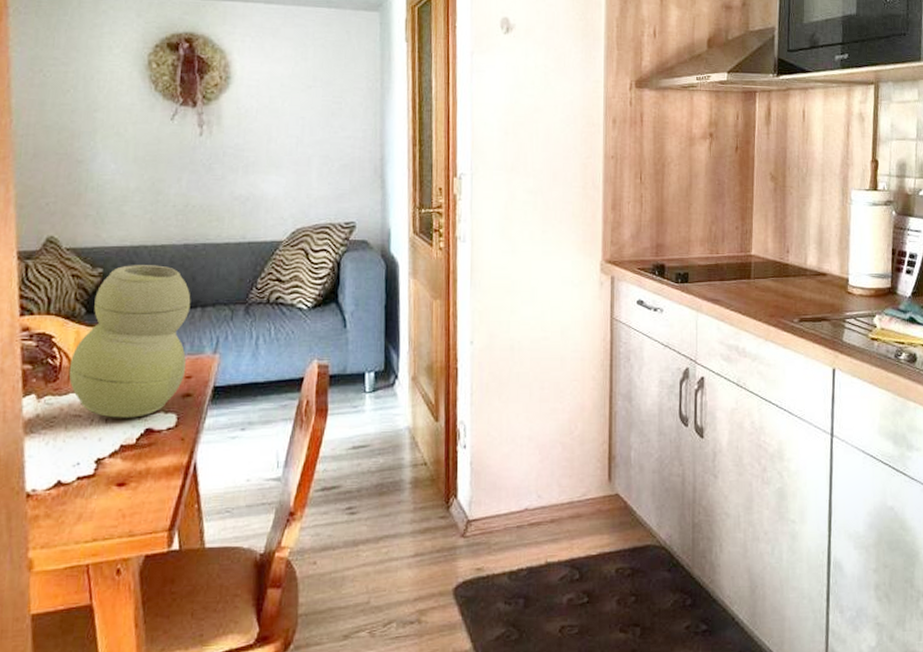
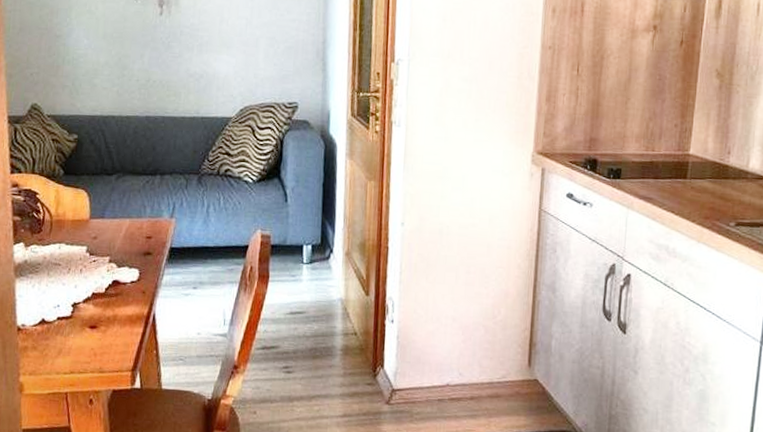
vase: present [68,265,191,418] -> none [50,133,152,270]

